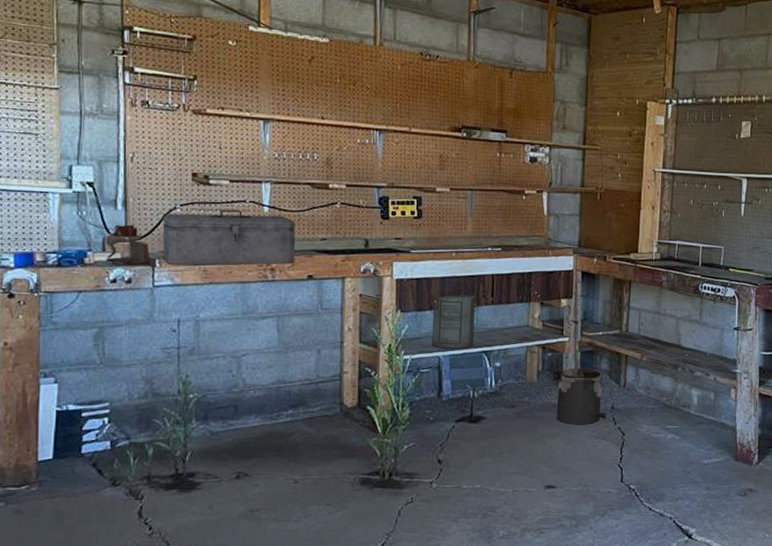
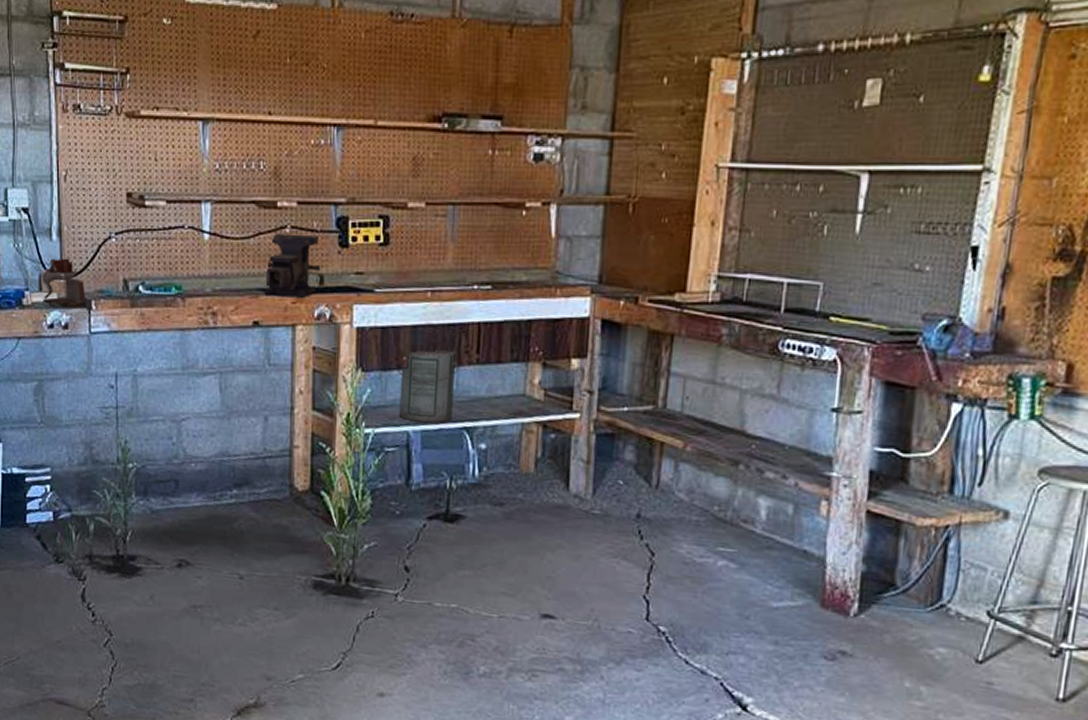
toolbox: present [162,210,296,266] -> none [97,238,240,309]
bench vise: none [317,208,366,258] -> present [263,233,321,299]
trash can: present [553,368,607,425] -> none [556,456,630,537]

